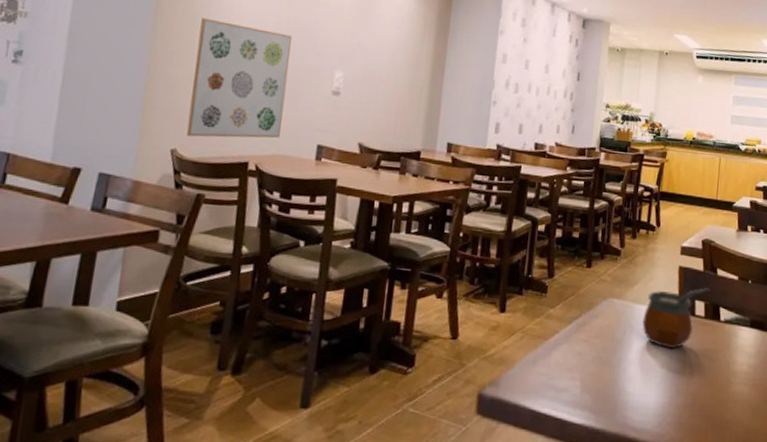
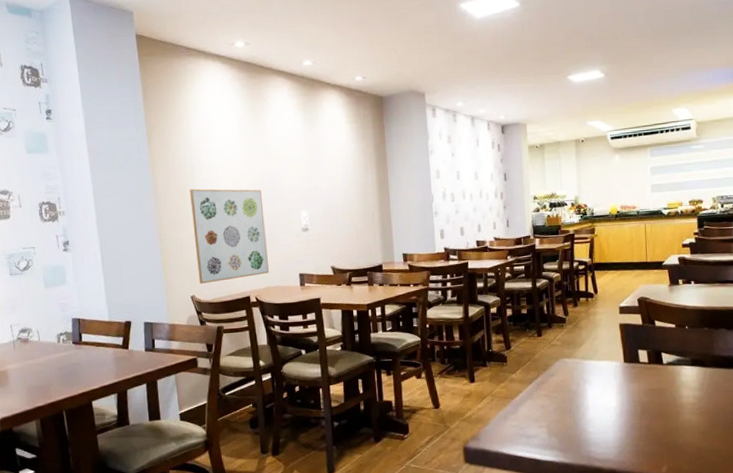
gourd: present [642,287,712,349] -> none [593,337,652,393]

